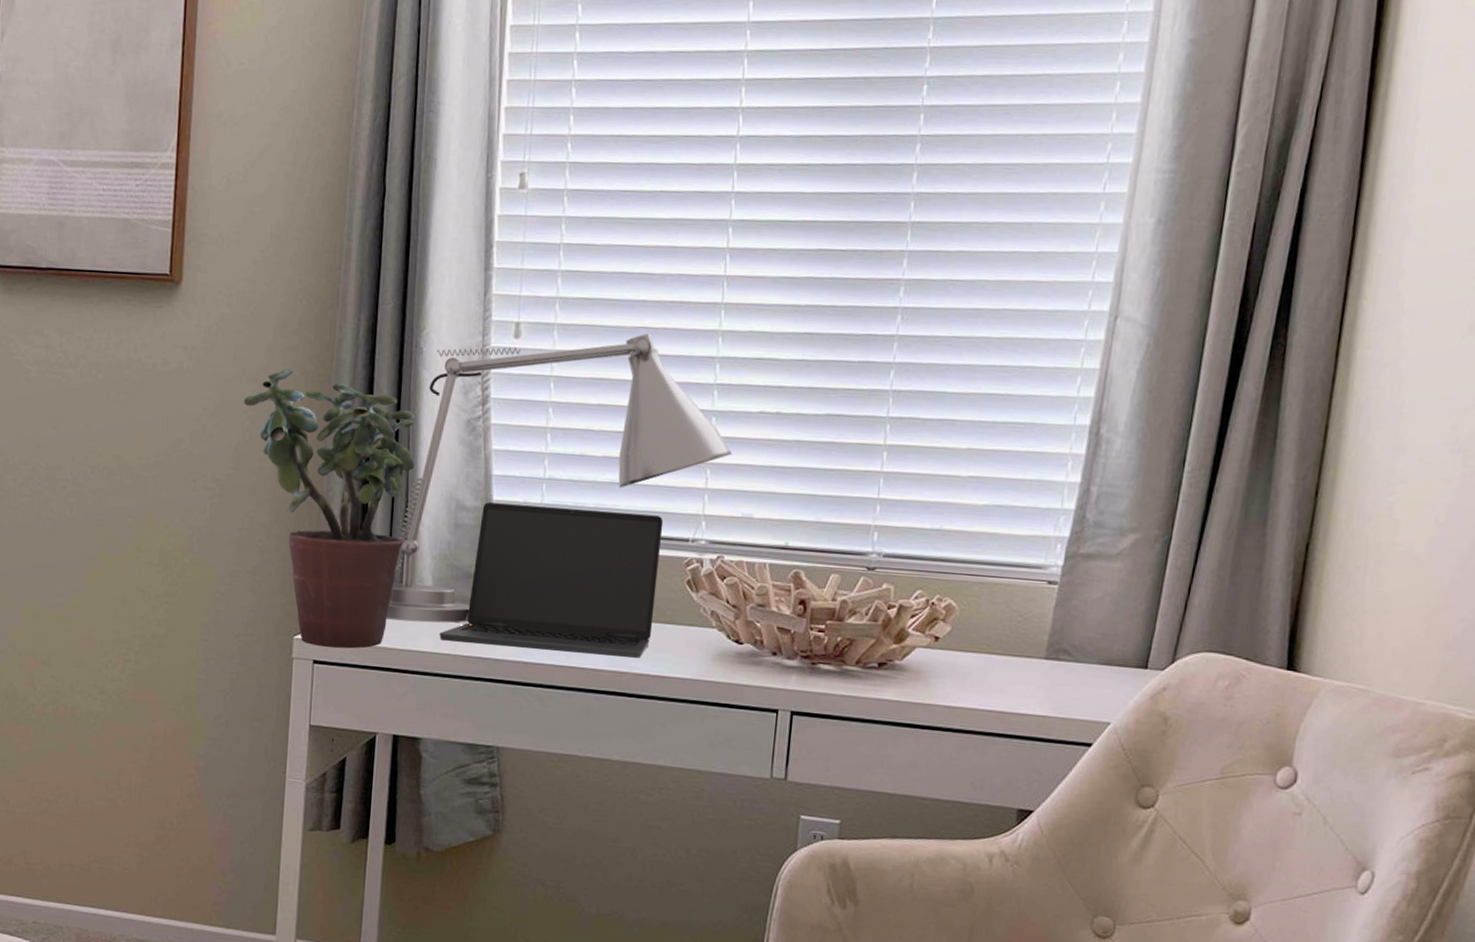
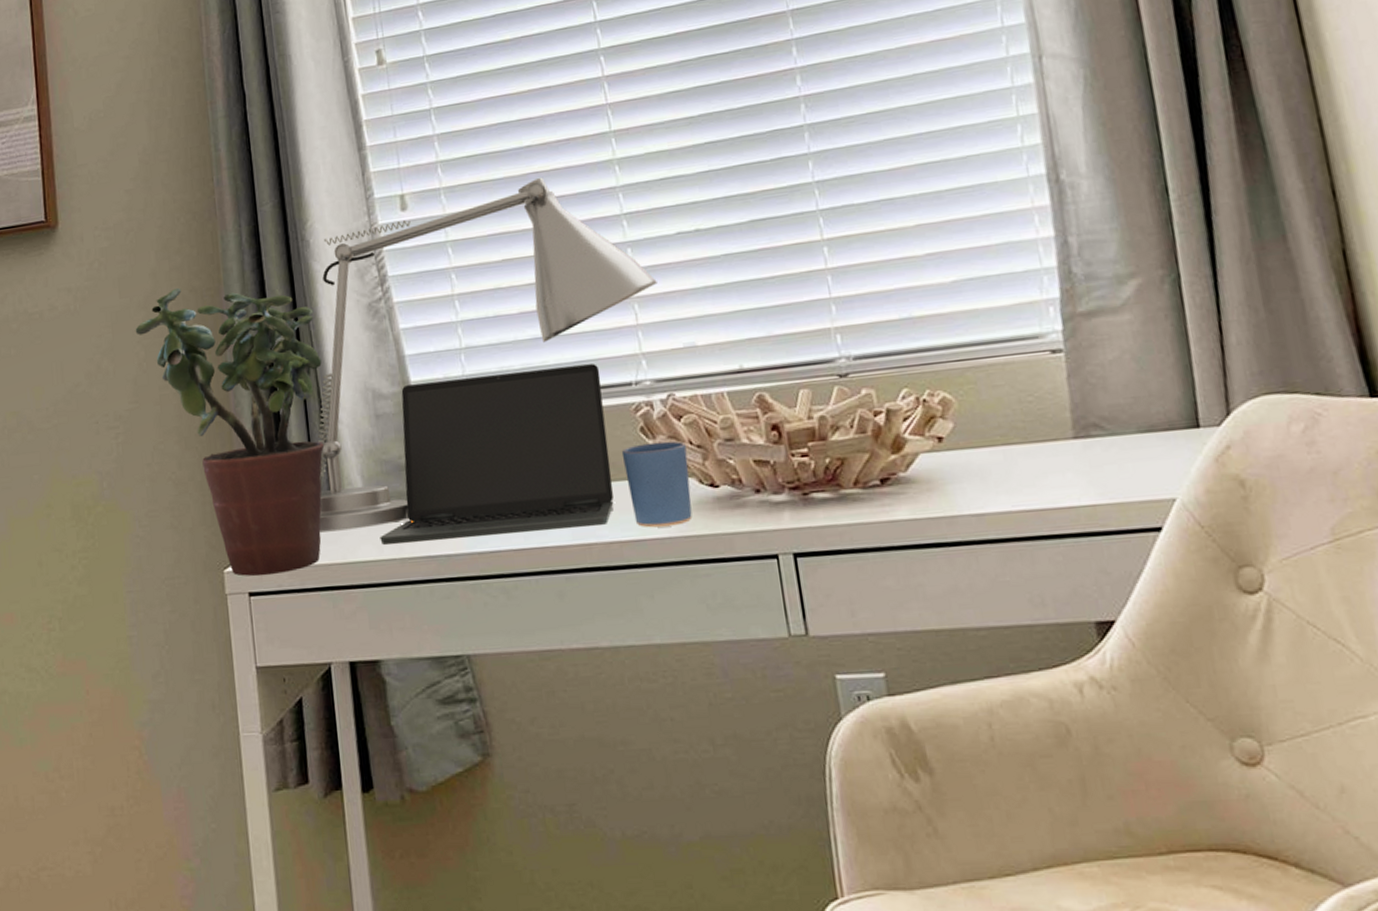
mug: none [664,594,723,671] -> present [621,441,693,528]

